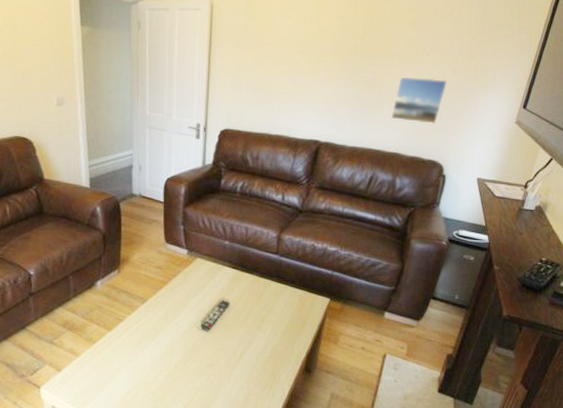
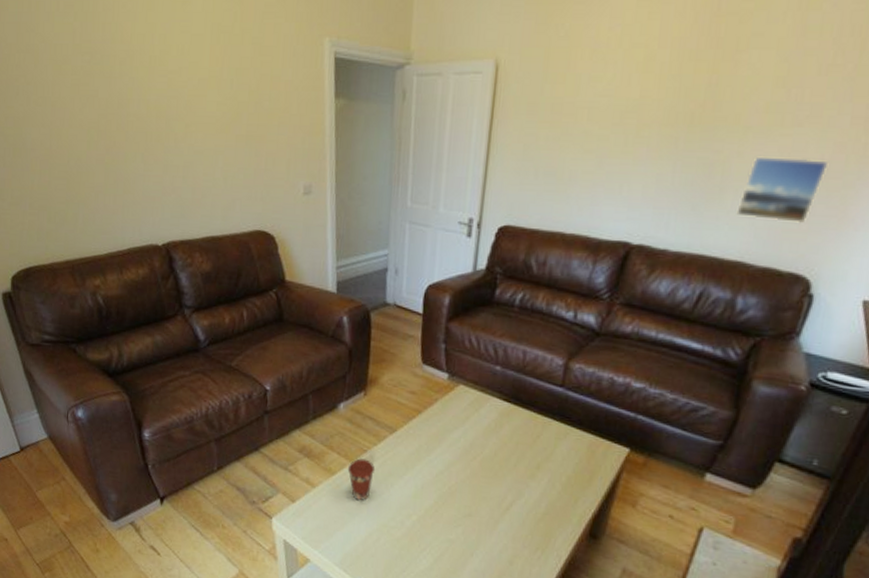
coffee cup: none [106,327,131,363] -> present [347,458,376,500]
remote control: present [200,299,231,331] -> none [459,437,498,474]

